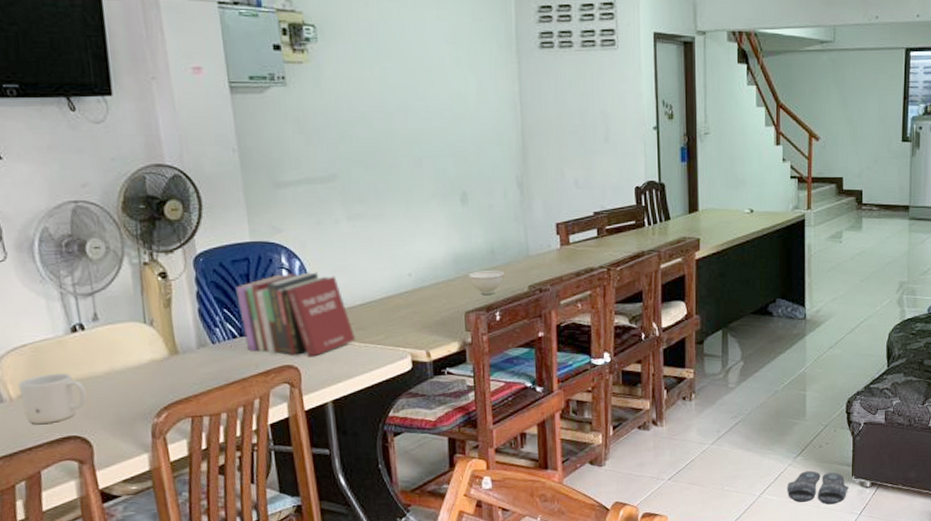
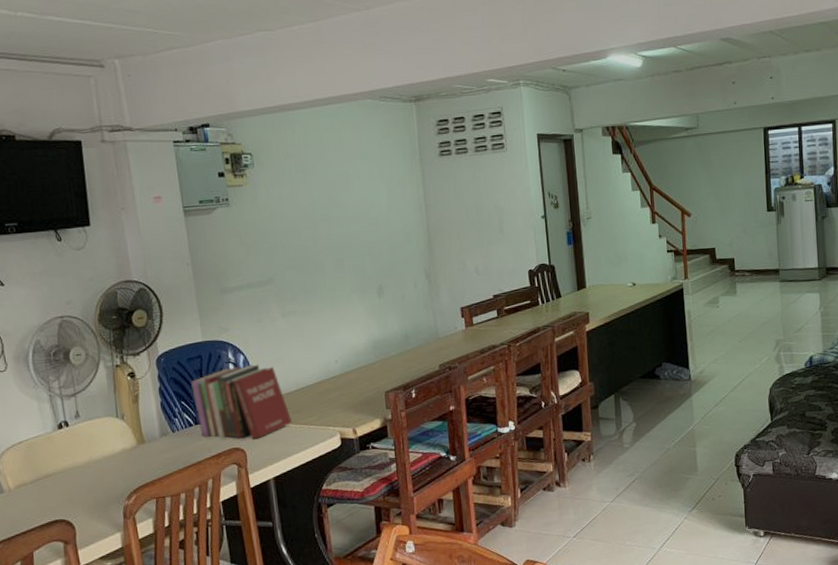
mug: present [17,372,87,424] -> none [15,464,71,511]
bowl: present [468,270,504,294] -> none [386,352,417,375]
slippers: present [786,470,849,505] -> none [684,523,744,555]

